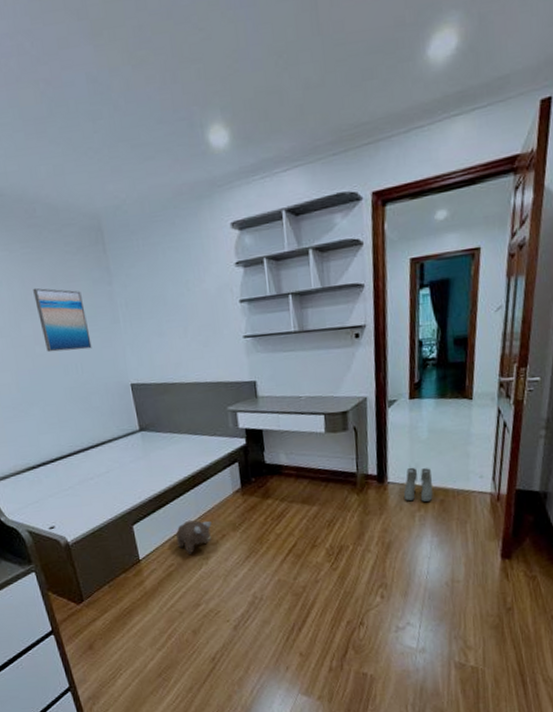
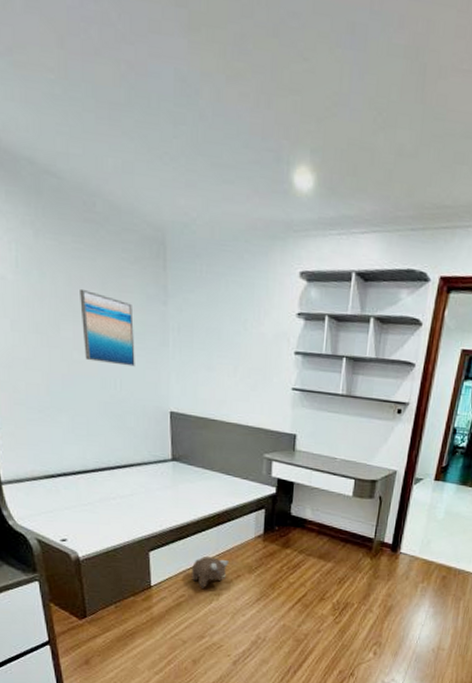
boots: present [403,467,433,503] -> none [411,542,440,577]

